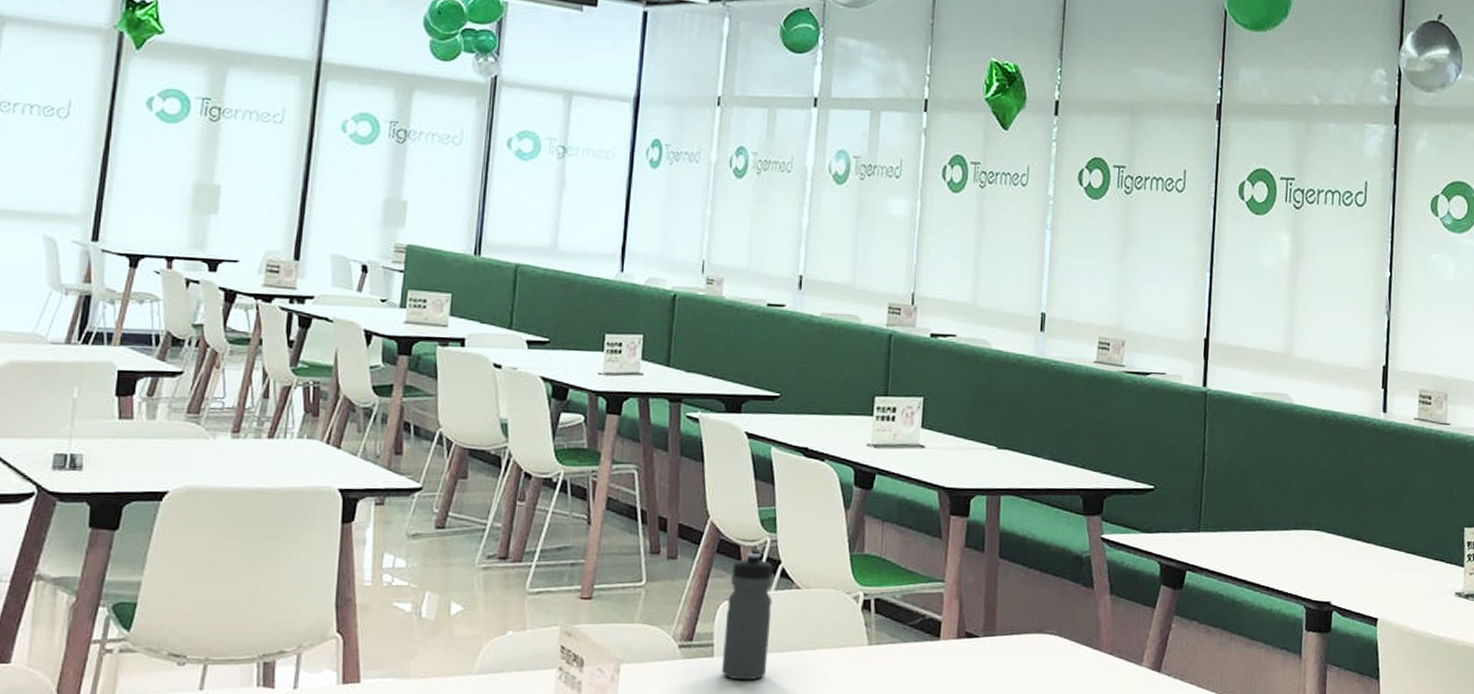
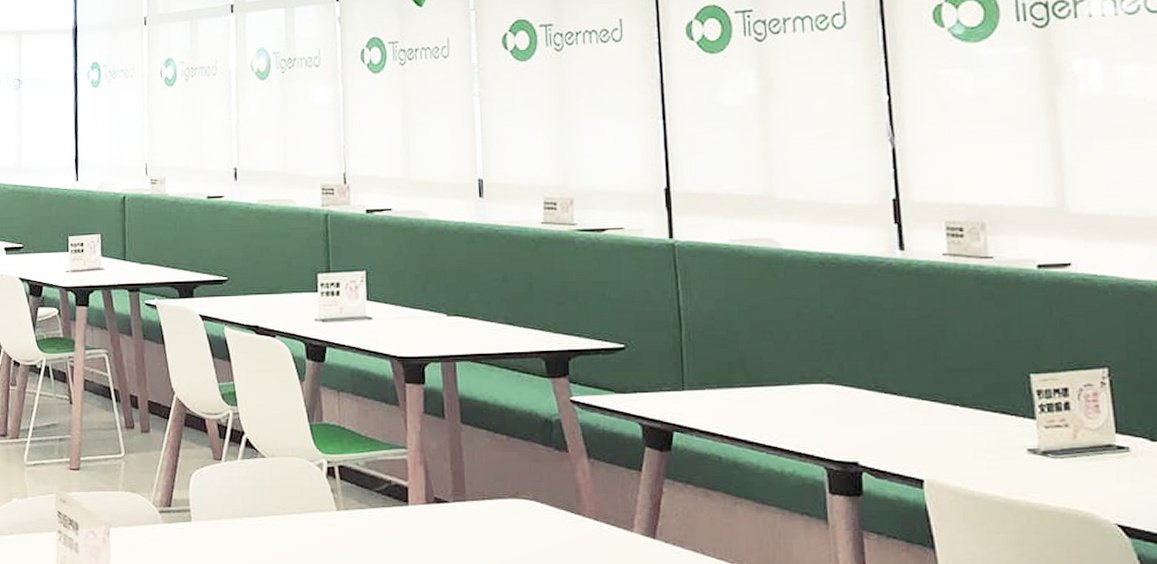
water bottle: present [722,552,773,681] -> none [199,424,242,544]

